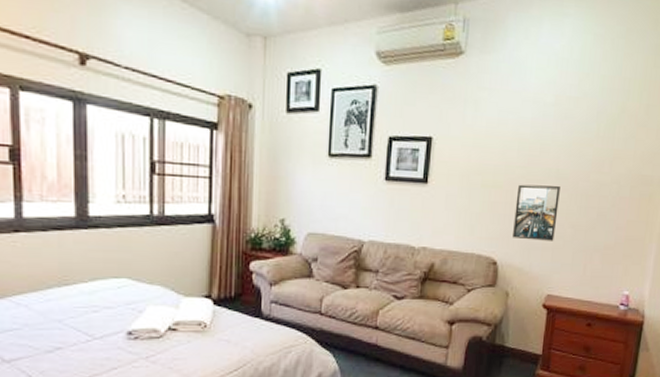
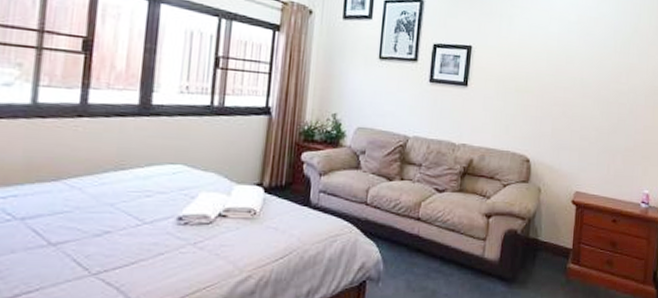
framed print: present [513,184,560,241] -> none [544,90,585,142]

